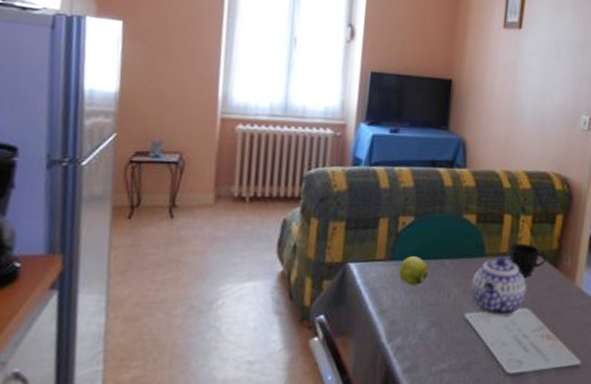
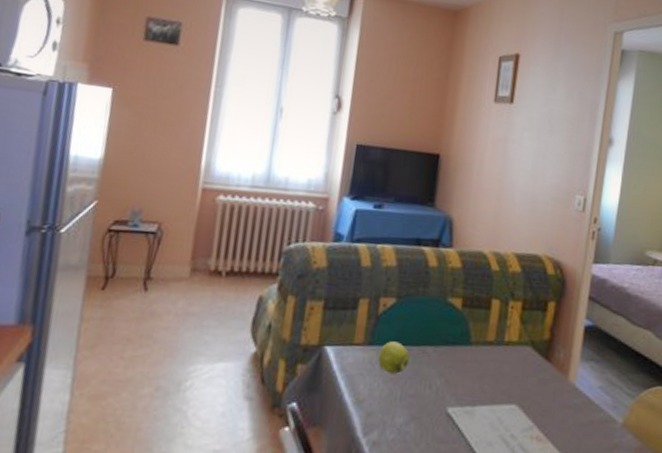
teapot: present [471,256,527,317] -> none [454,345,515,413]
cup: present [509,243,546,278] -> none [496,331,537,370]

